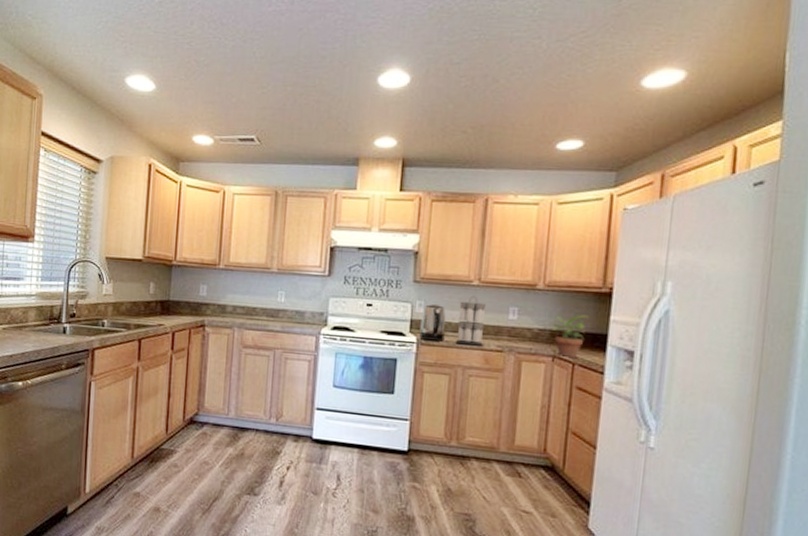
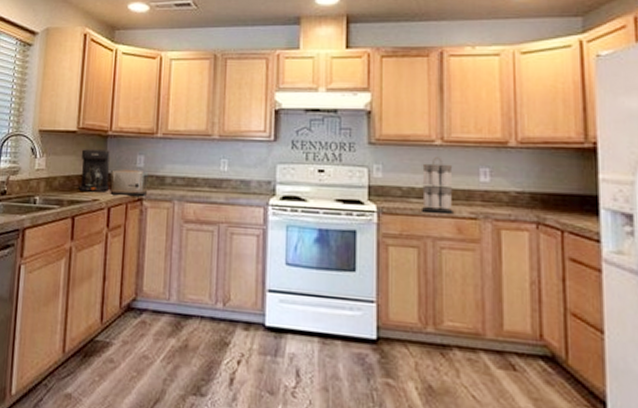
coffee maker: none [144,277,174,318] -> present [78,149,110,193]
toaster: none [174,297,212,323] -> present [110,169,150,196]
kettle: present [419,304,446,342] -> none [380,168,408,210]
potted plant: present [551,315,589,358] -> none [530,174,573,224]

